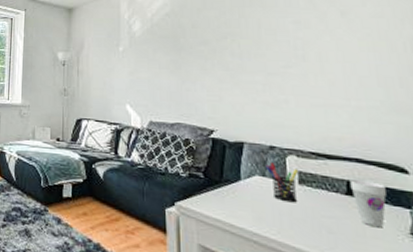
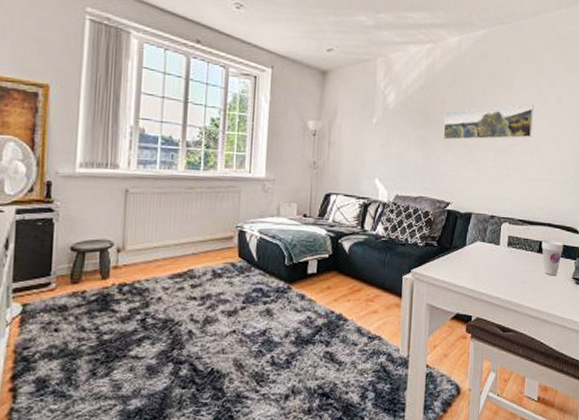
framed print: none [196,21,312,64] -> present [443,104,534,140]
pen holder: present [265,162,299,203] -> none [485,230,509,262]

